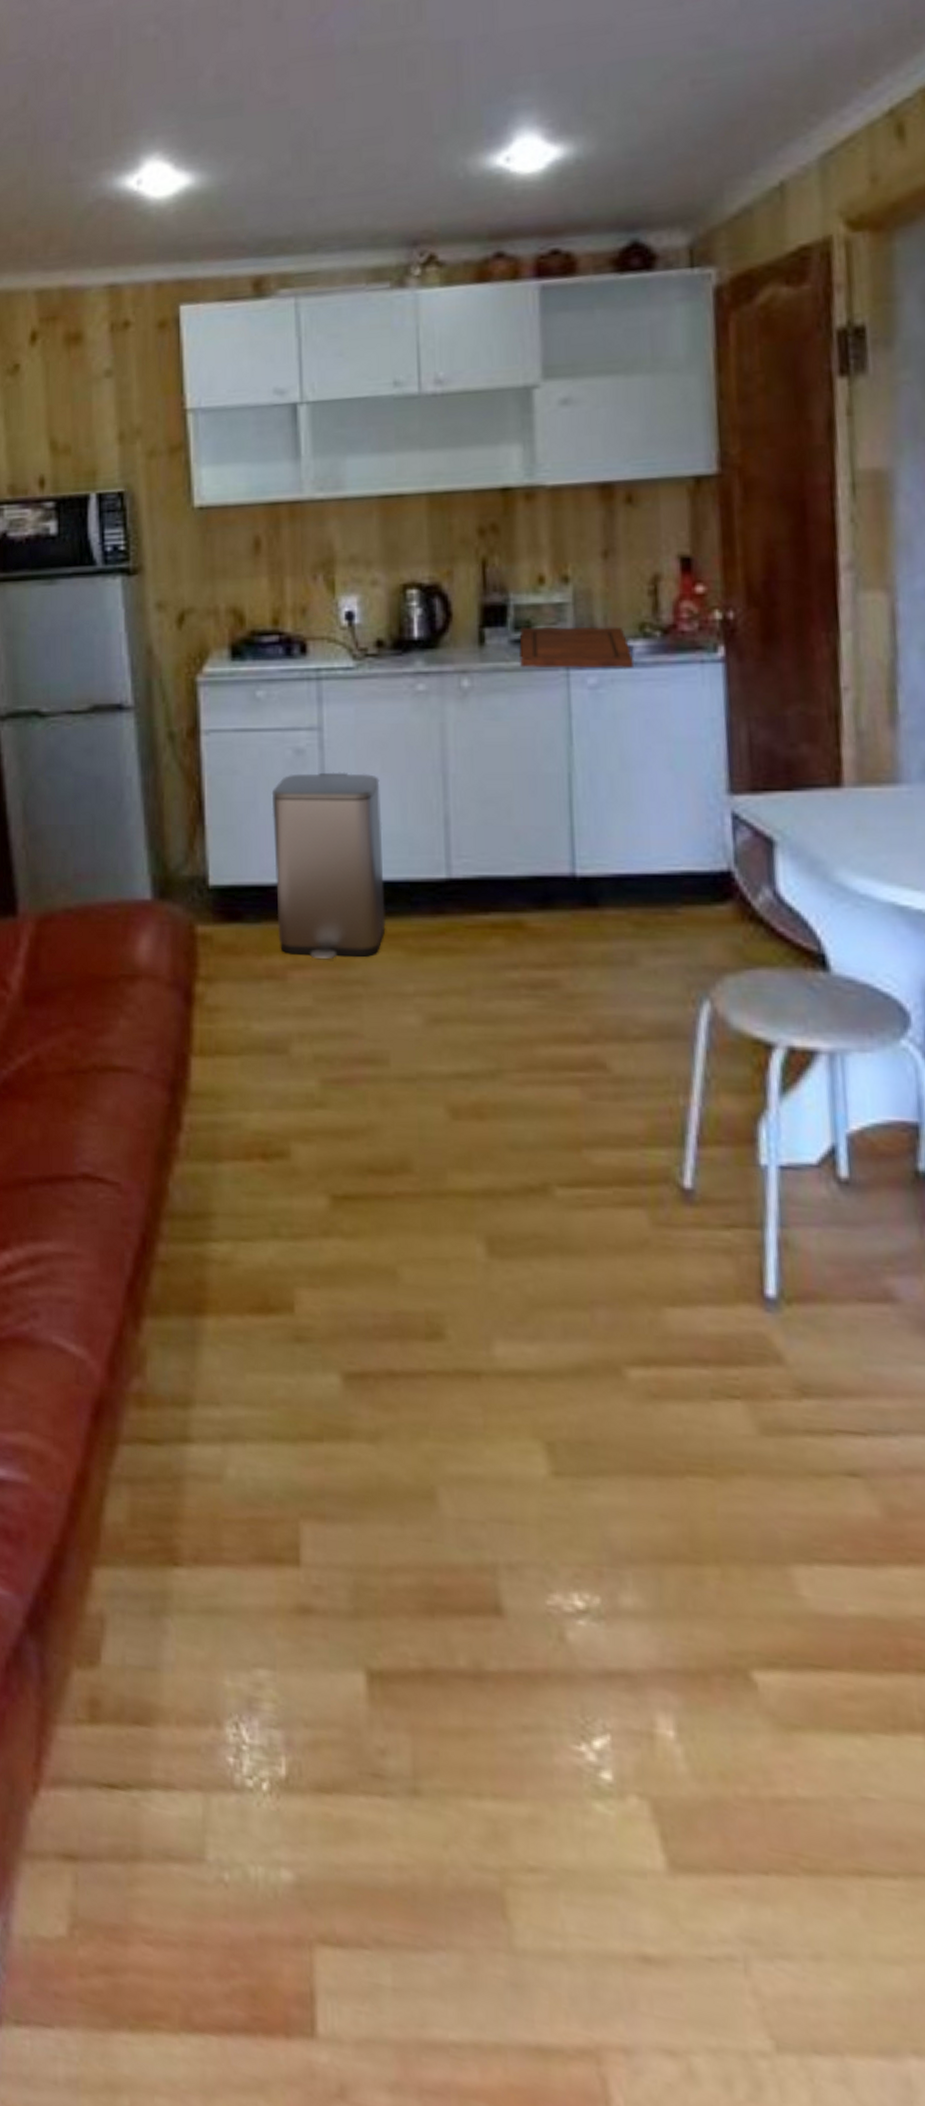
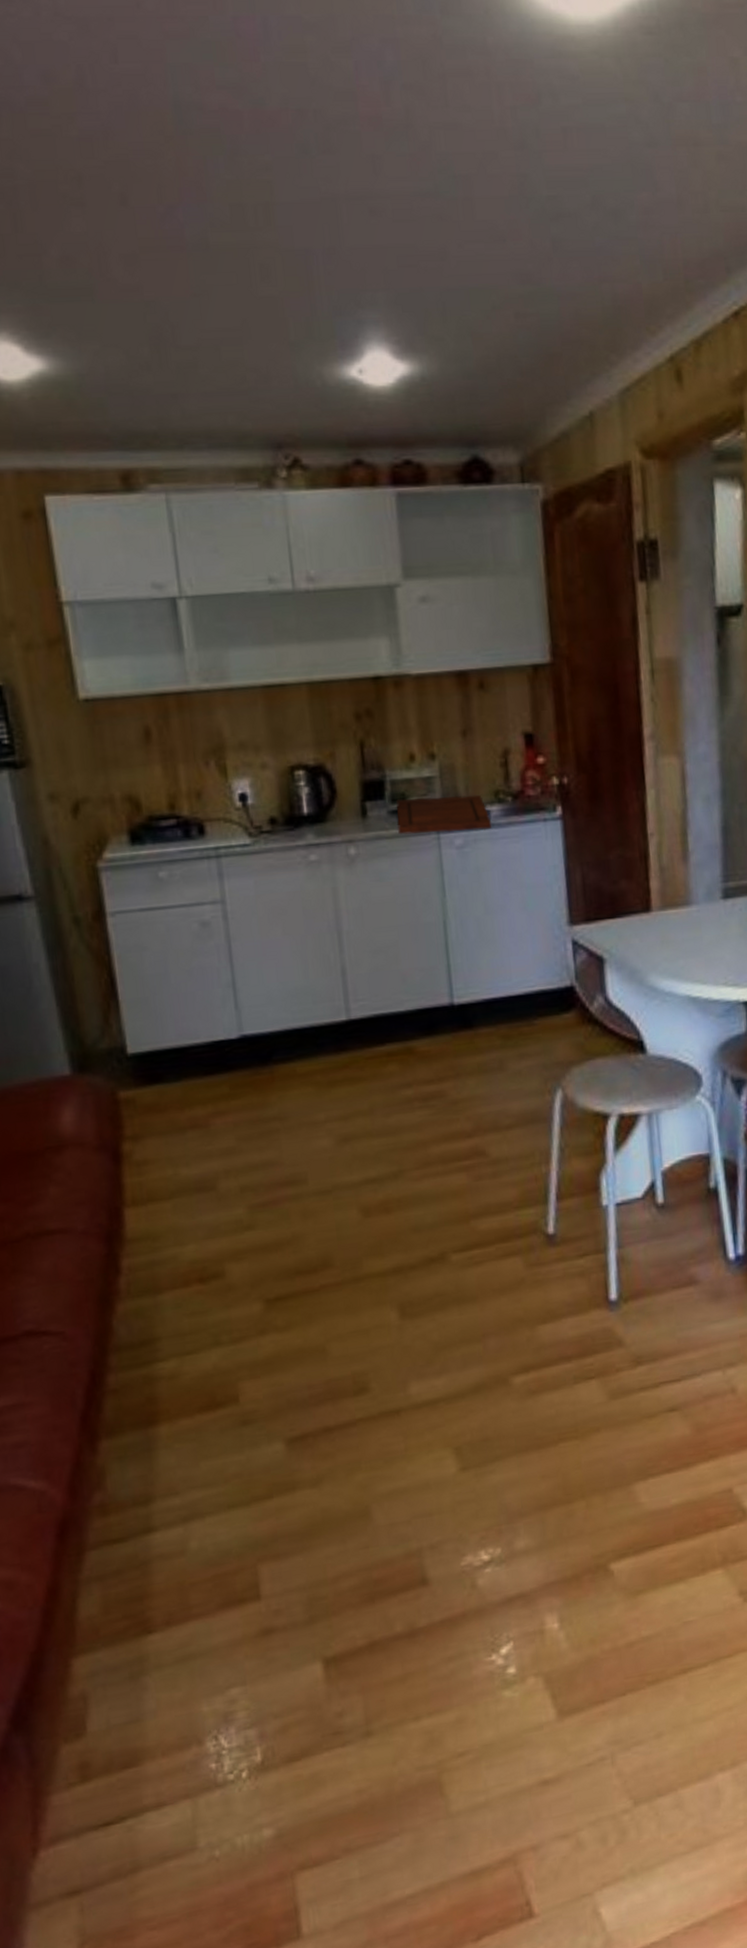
pedal bin: present [271,772,386,960] -> none [181,937,296,1105]

